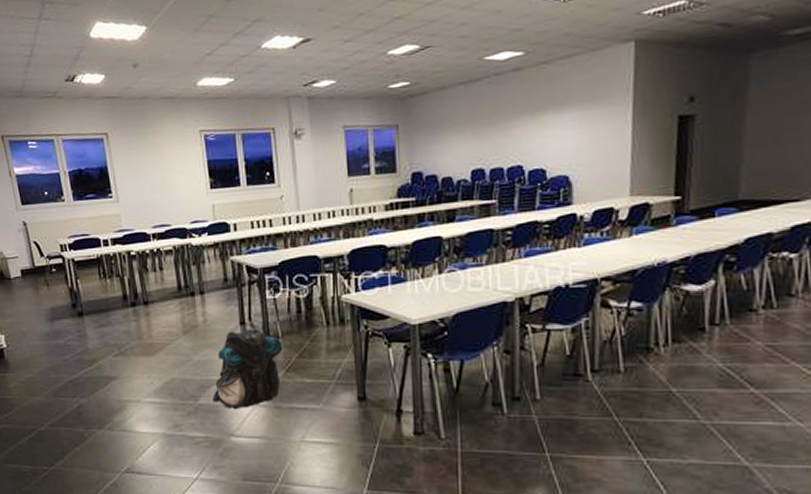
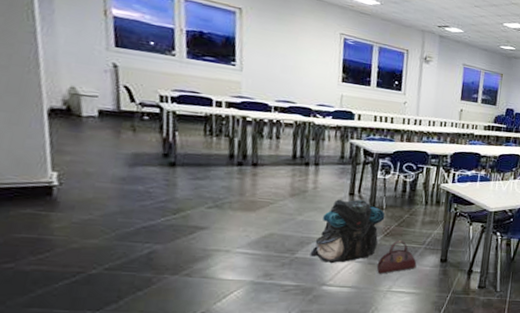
handbag: none [283,376,330,420] -> present [376,240,417,274]

